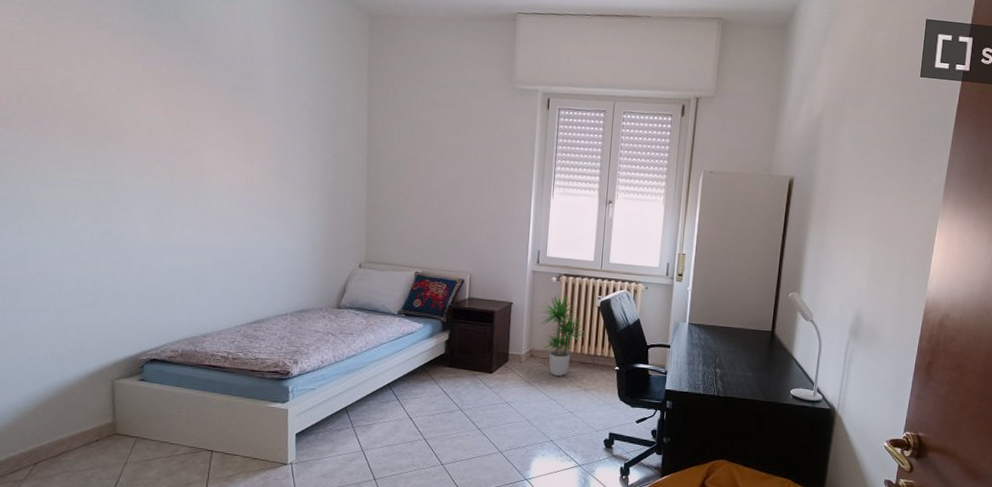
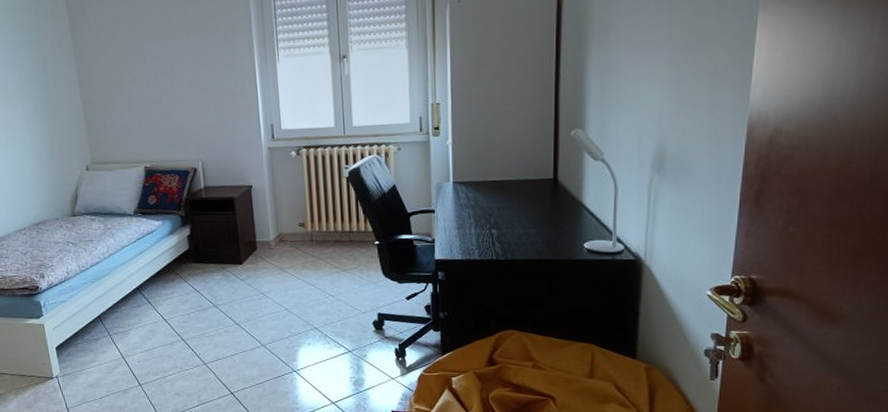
potted plant: present [538,293,586,376] -> none [281,168,338,259]

